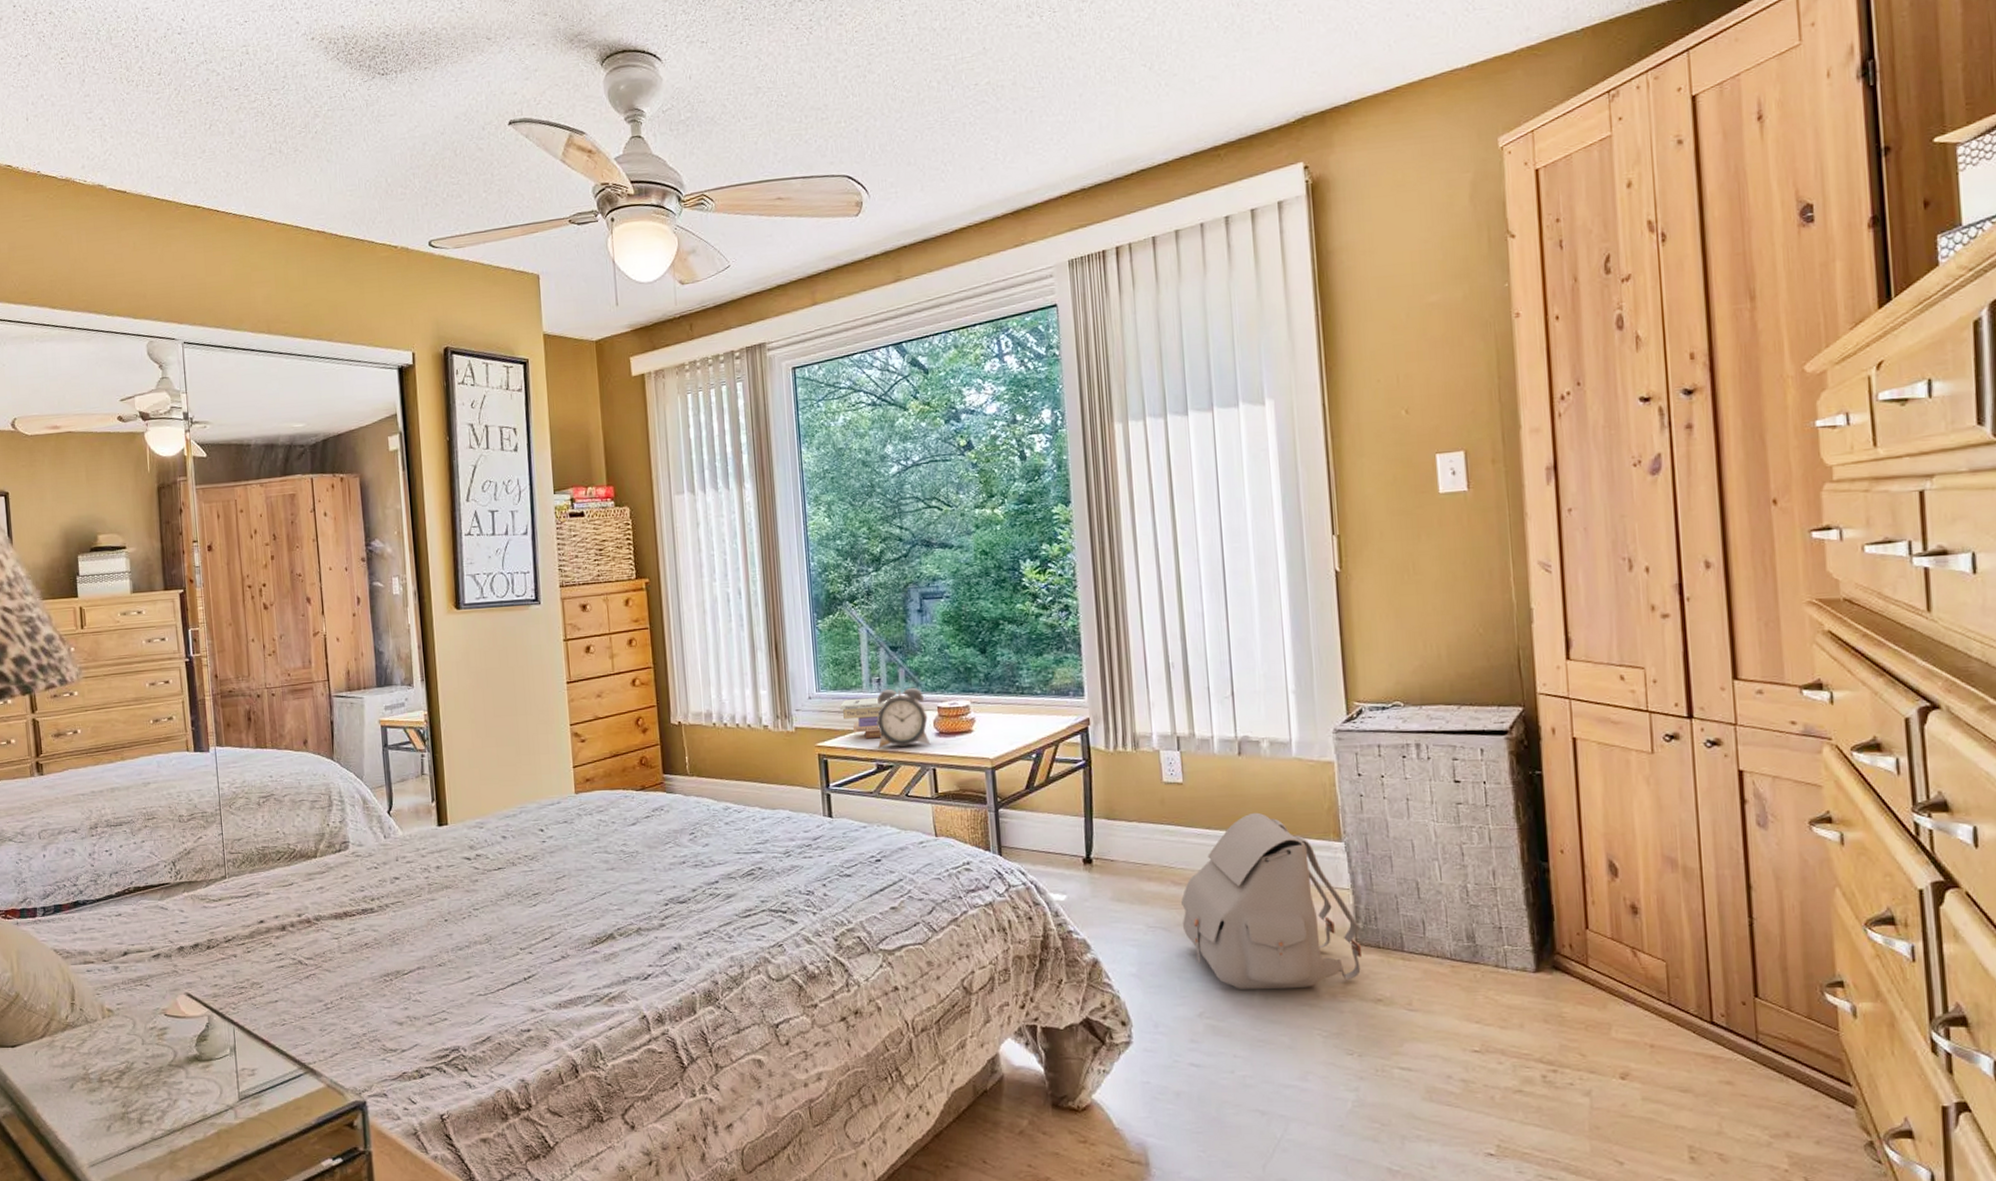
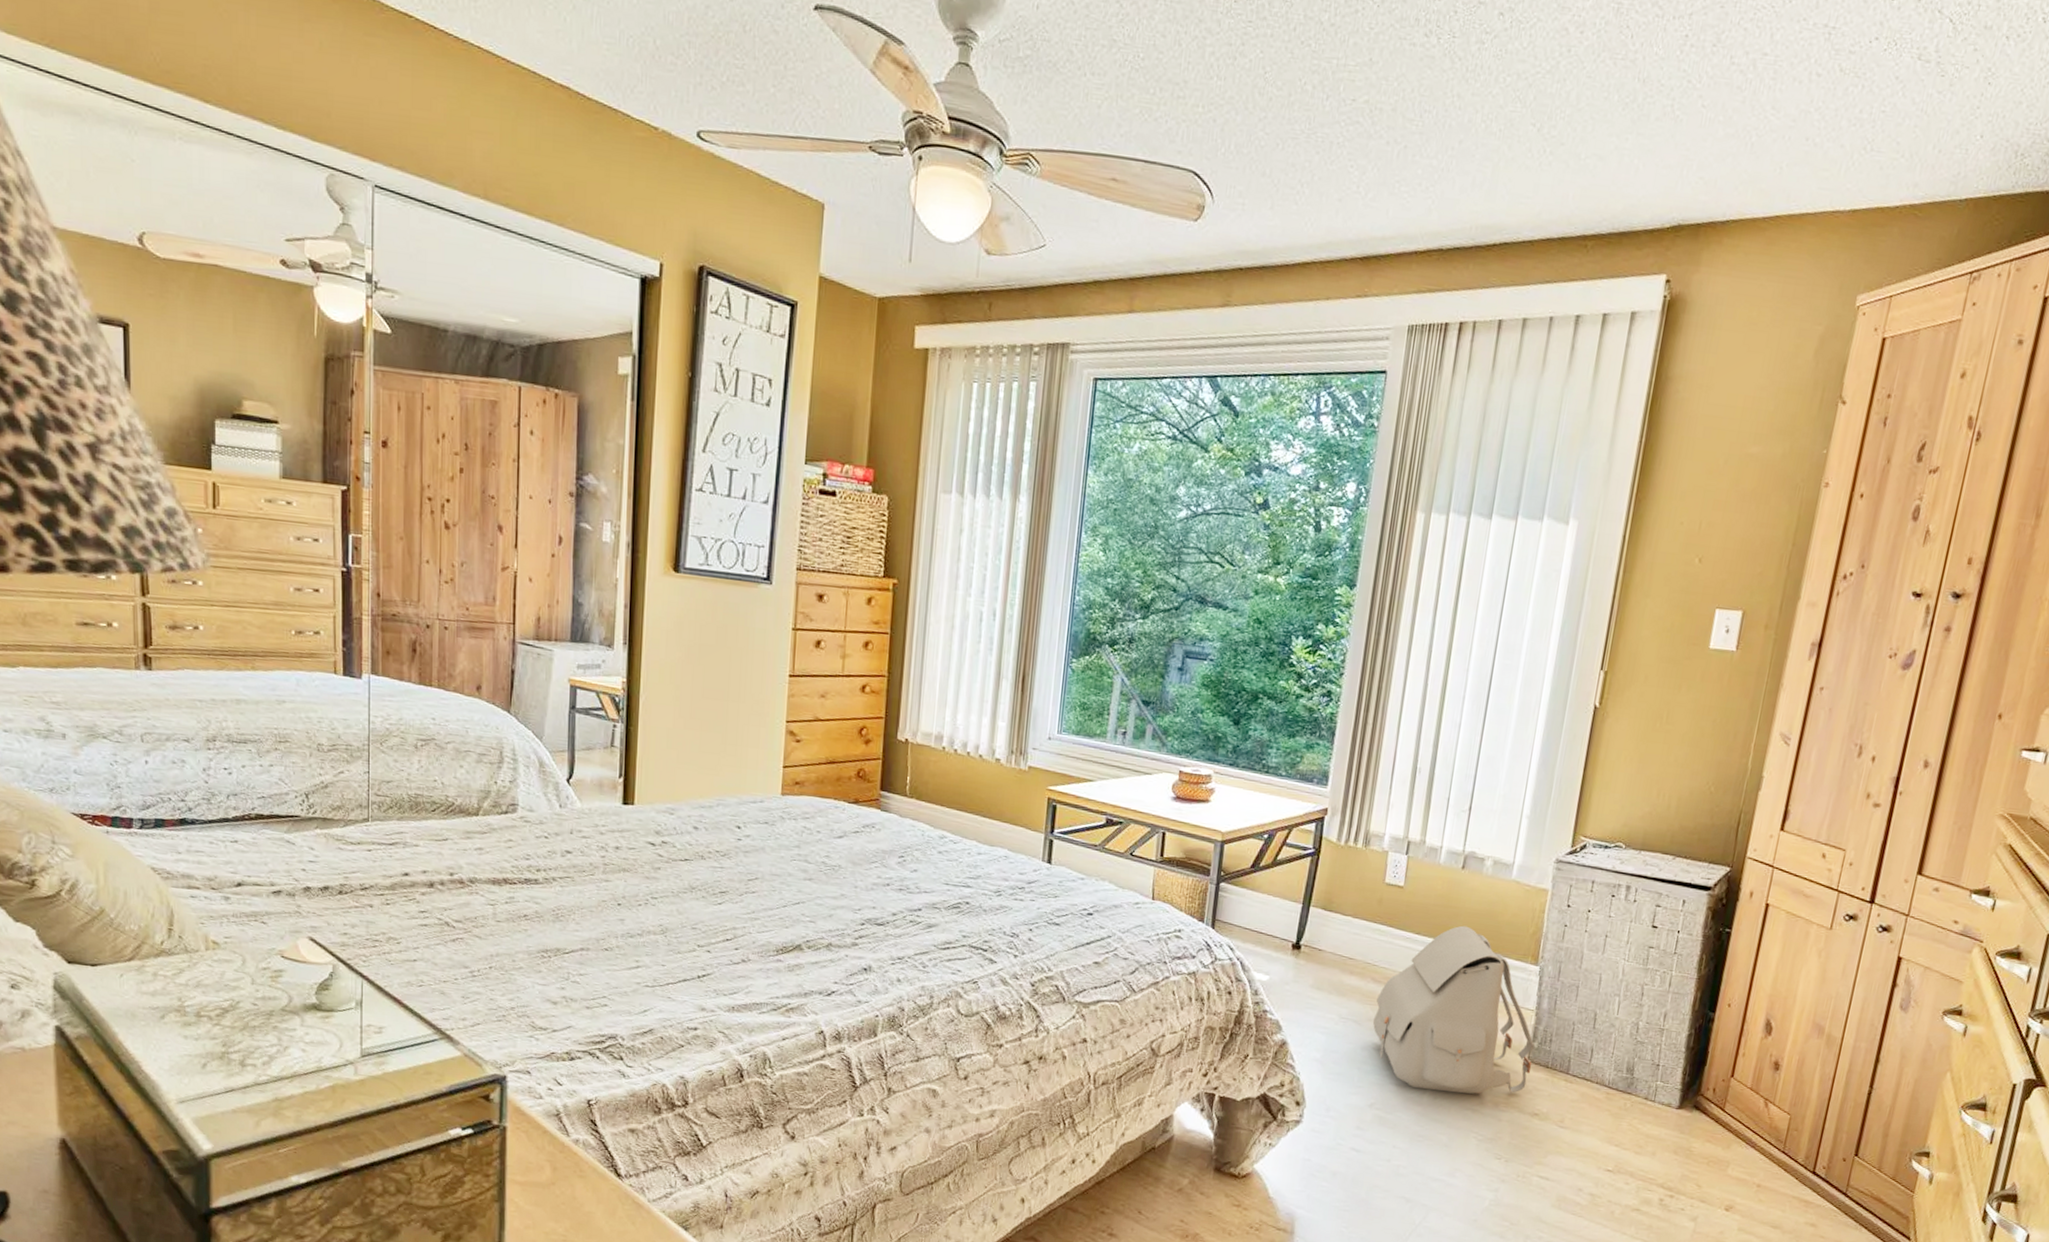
books: present [839,696,896,739] -> none [1078,747,1139,793]
alarm clock: present [876,687,931,749] -> none [1111,743,1168,808]

